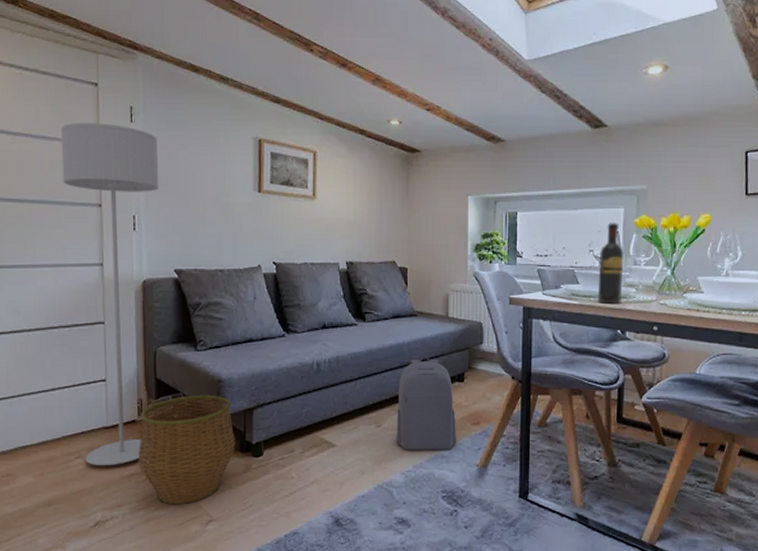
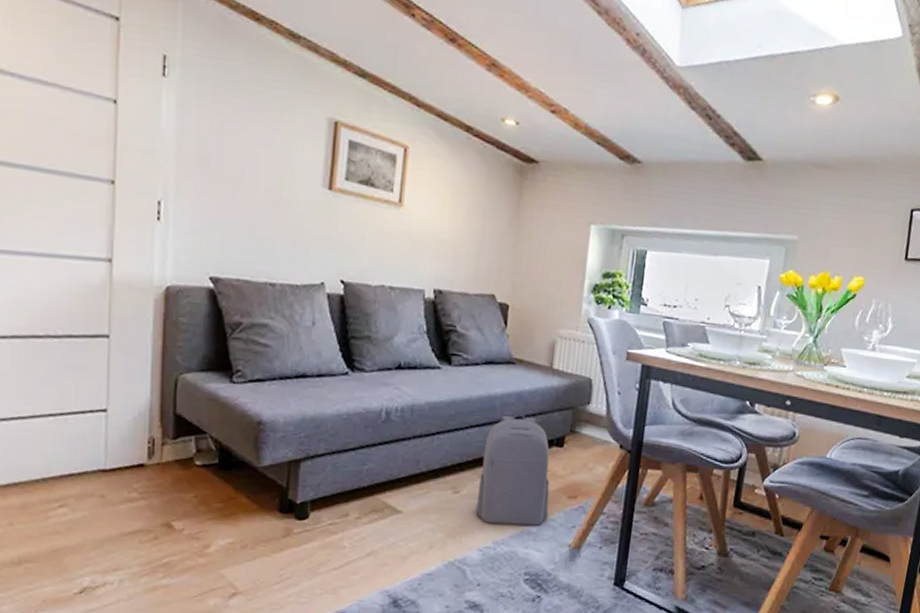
floor lamp: present [60,123,159,466] -> none [61,66,199,520]
basket: present [138,395,235,505] -> none [144,438,275,573]
wine bottle: present [597,222,624,303] -> none [727,274,764,371]

